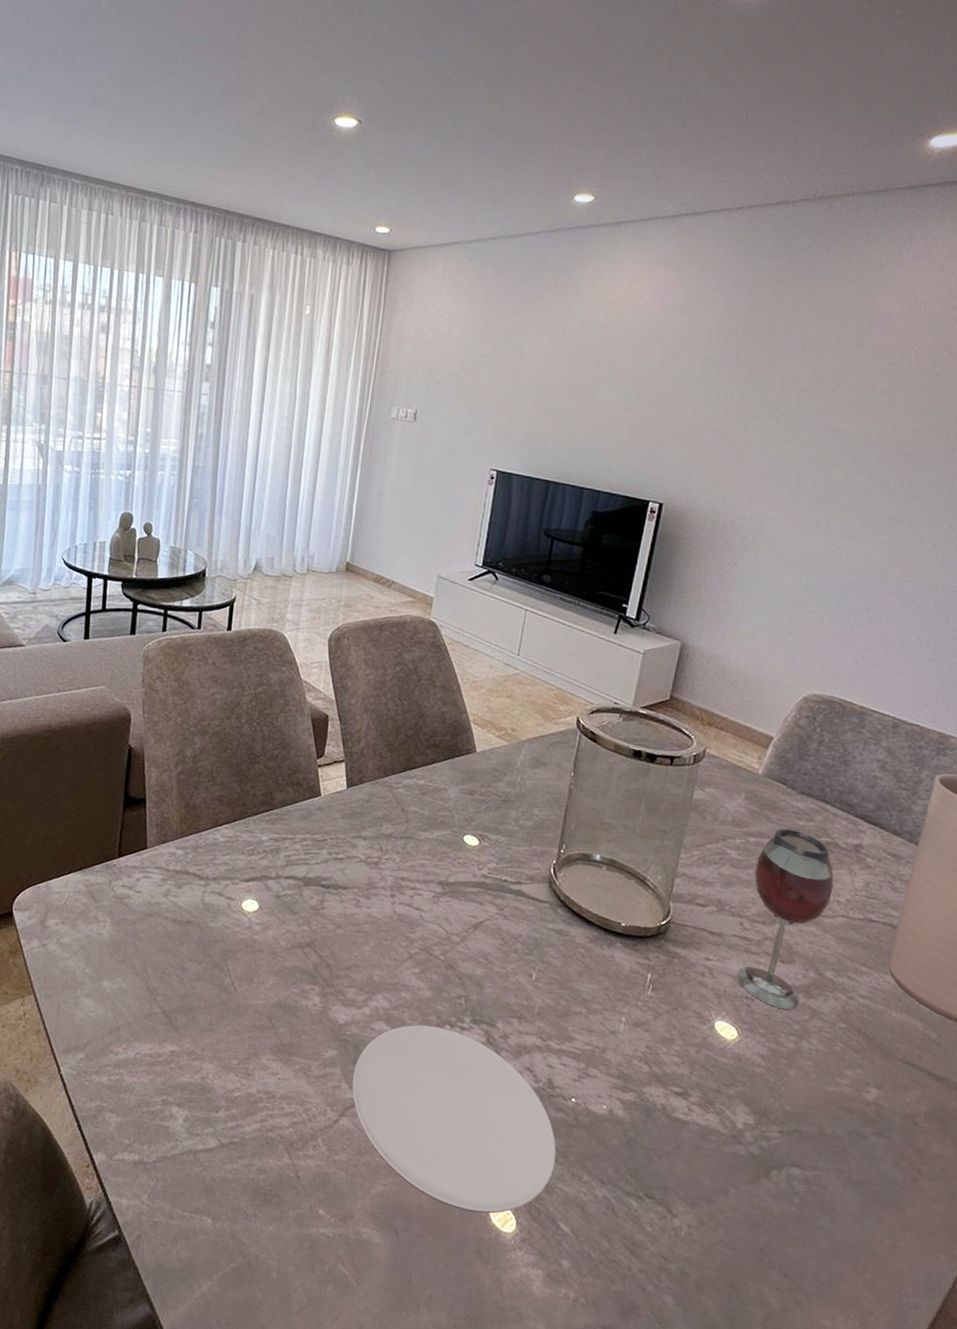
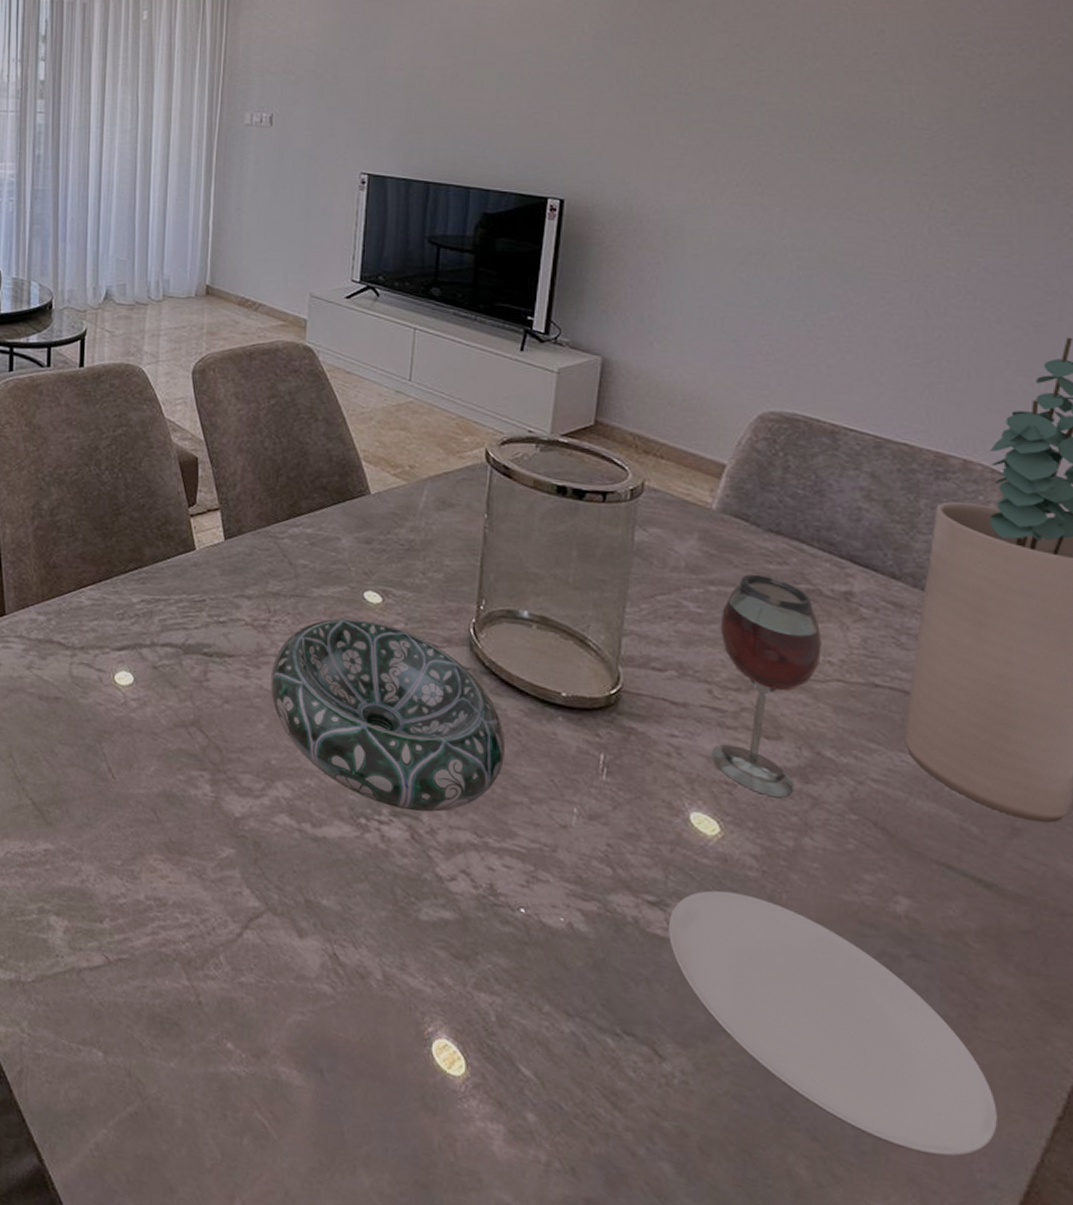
plate: present [352,1024,557,1214] -> none [255,817,508,1052]
decorative bowl: none [378,858,572,1020] -> present [271,618,505,812]
plate: none [688,1083,925,1286] -> present [669,890,997,1157]

